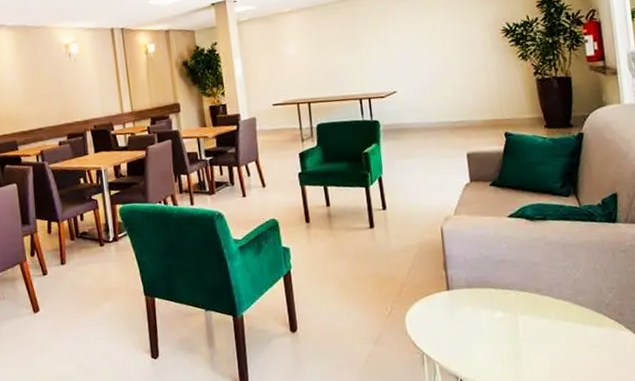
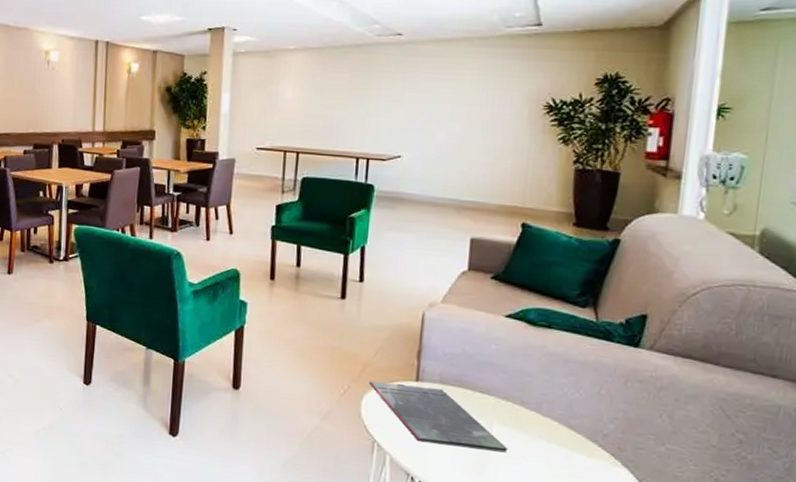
magazine: none [408,293,535,344] -> present [369,381,509,452]

